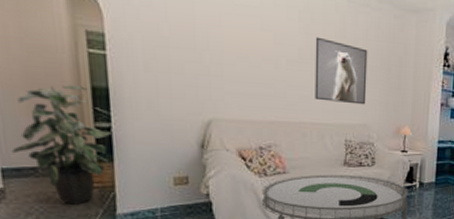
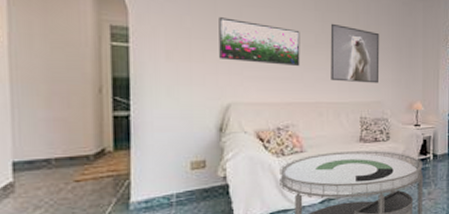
indoor plant: present [11,85,113,205] -> none [25,77,131,195]
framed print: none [197,26,283,84] -> present [219,17,300,67]

